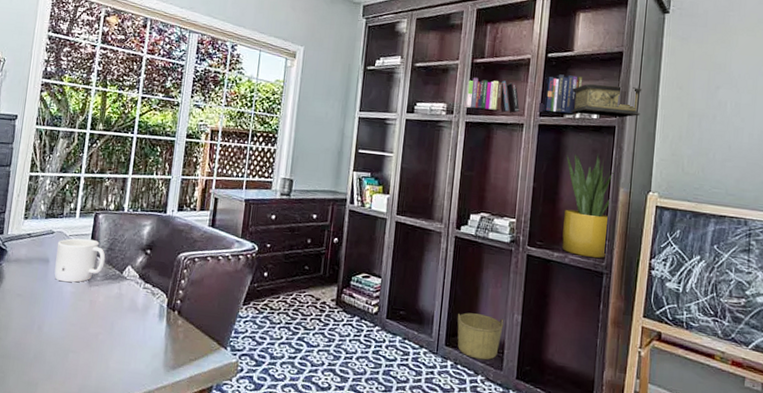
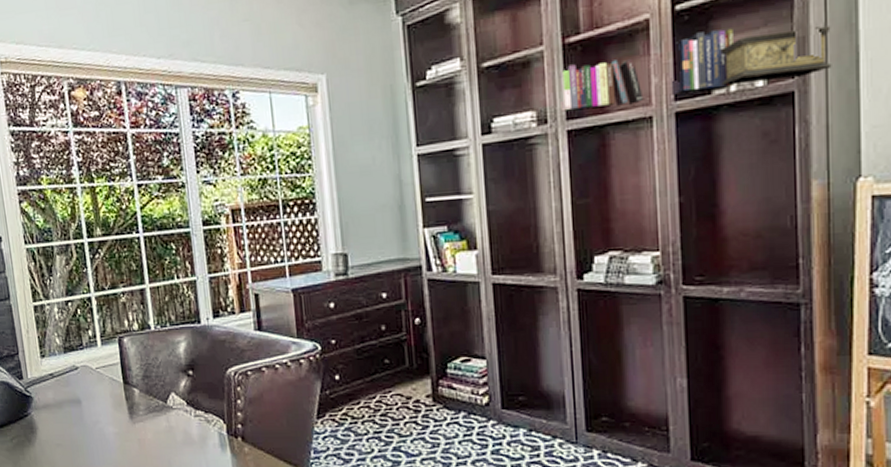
mug: present [54,238,106,283] -> none [84,368,144,423]
basket: present [457,312,504,361] -> none [596,385,664,443]
planter: present [561,153,614,259] -> none [723,136,802,286]

